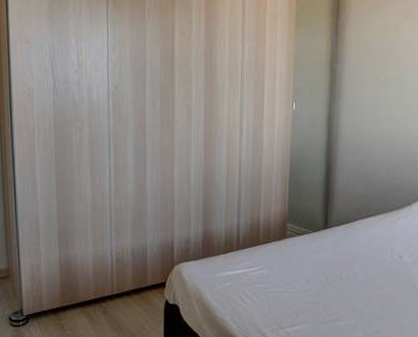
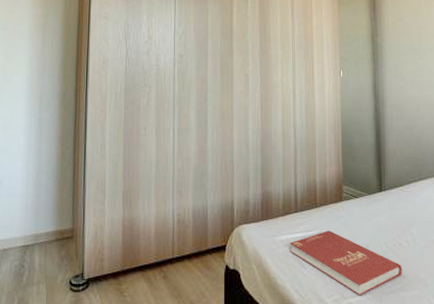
book: none [230,266,340,325] -> present [290,230,402,295]

